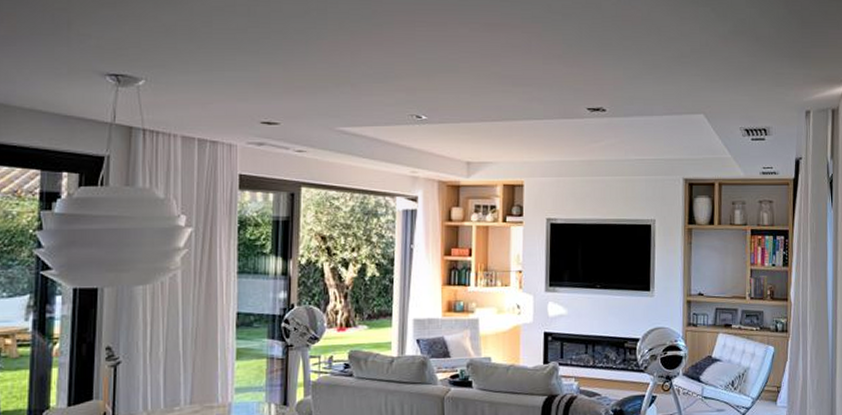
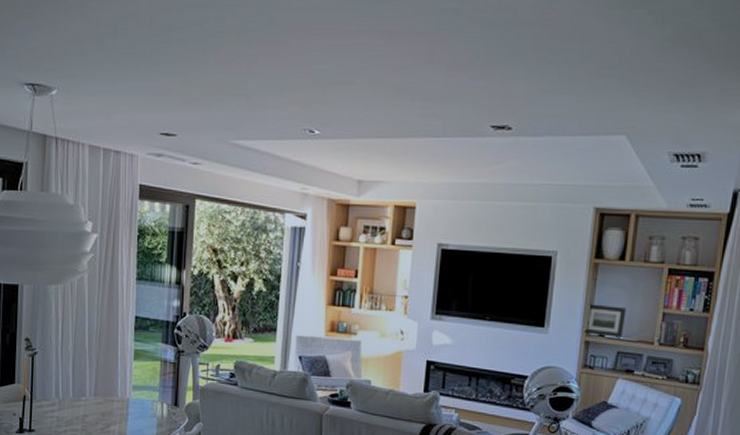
picture frame: none [684,266,720,295] -> present [583,304,627,338]

